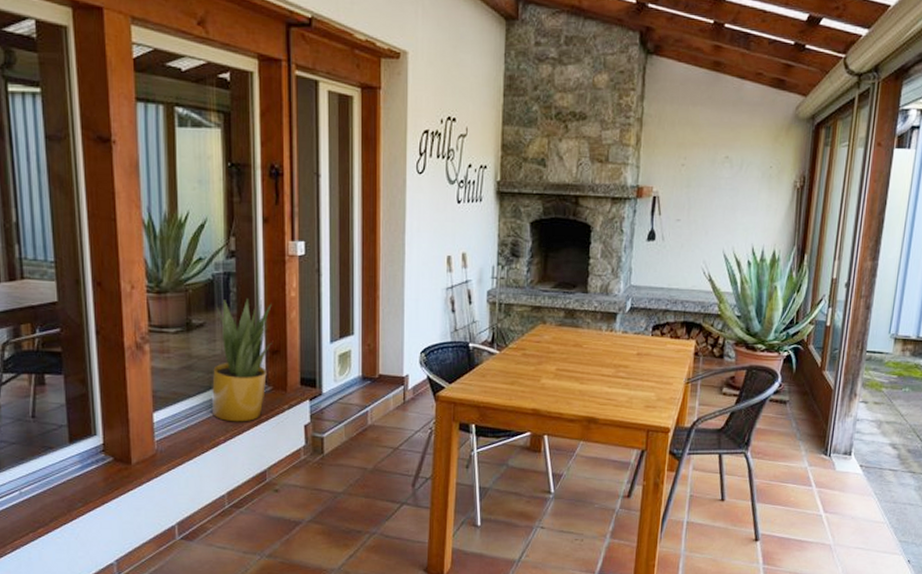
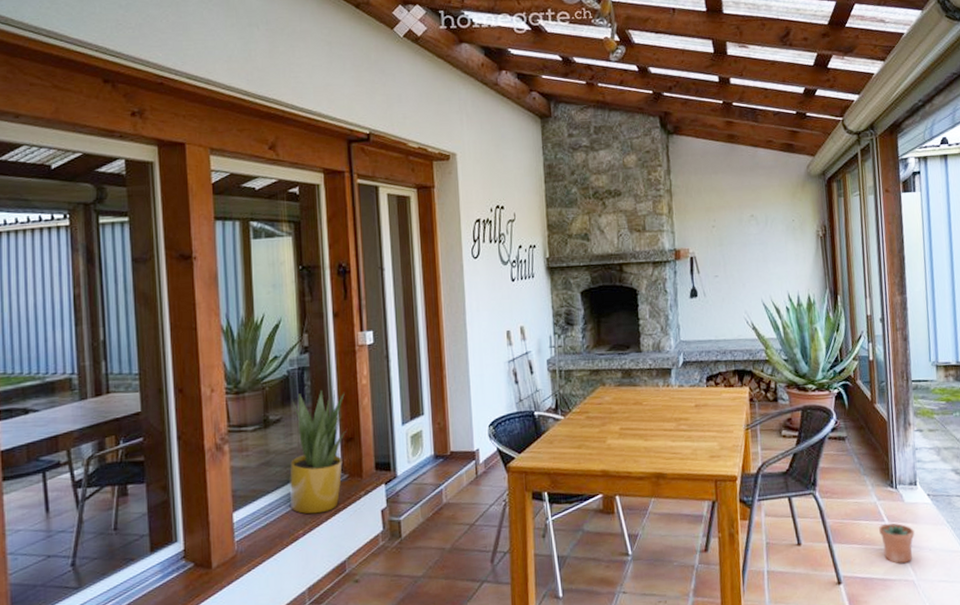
planter: none [805,489,840,529] -> present [879,522,915,564]

